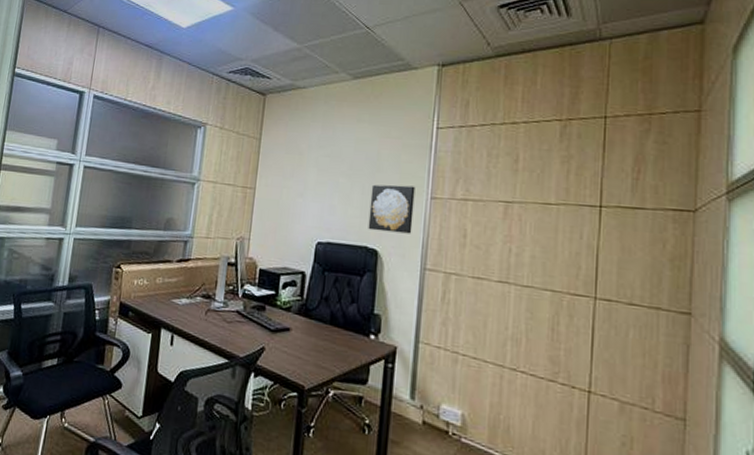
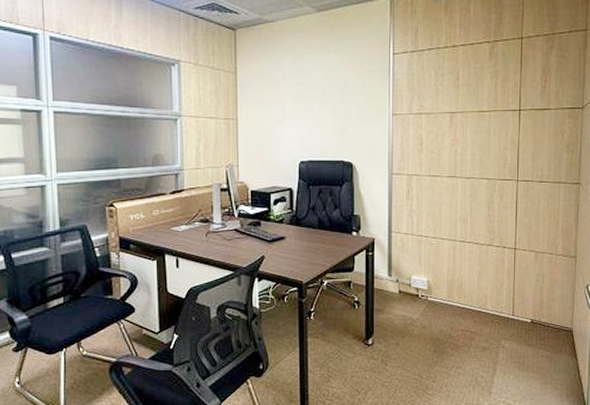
wall art: present [368,184,416,234] -> none [342,106,379,147]

